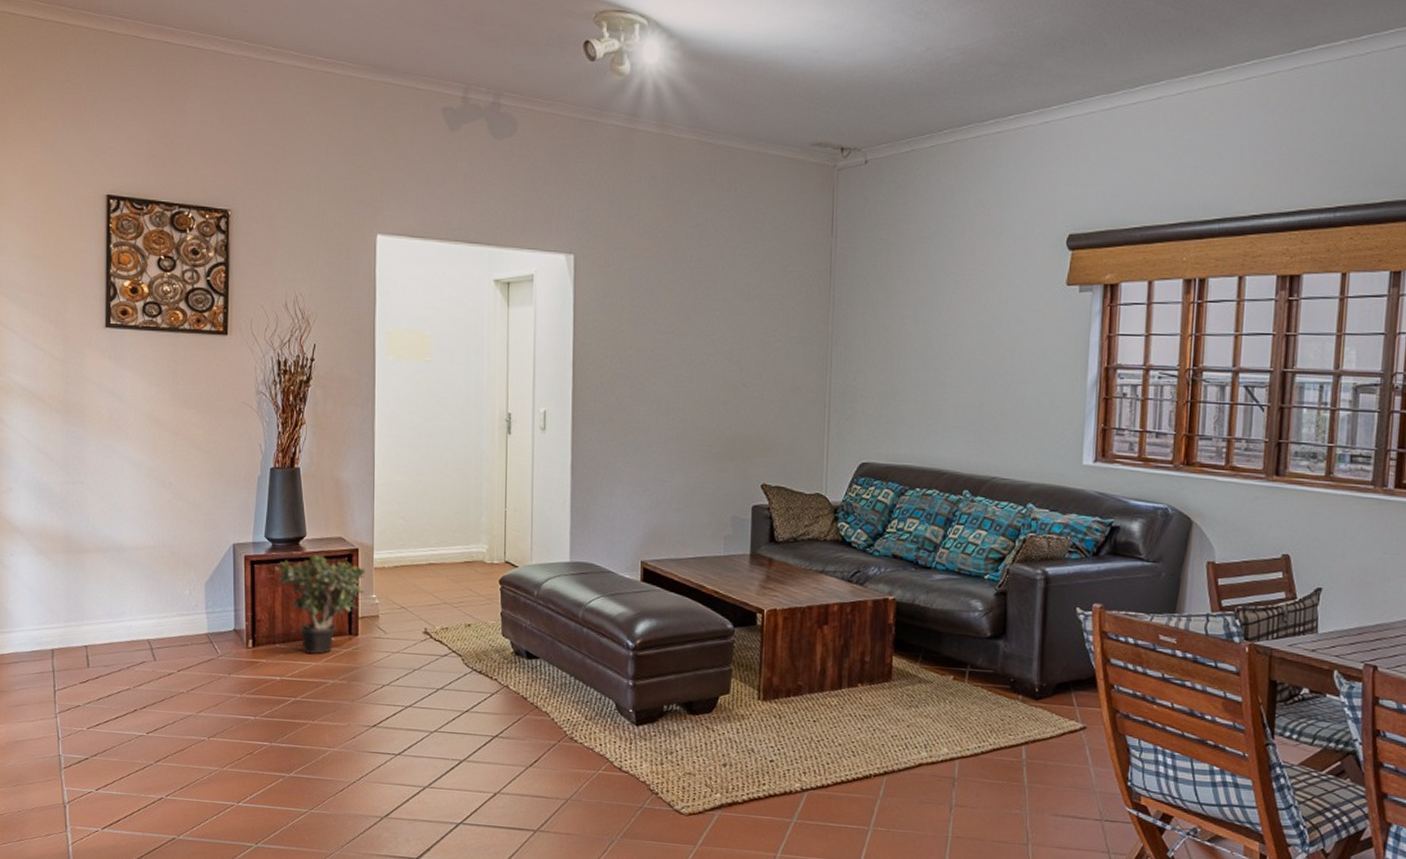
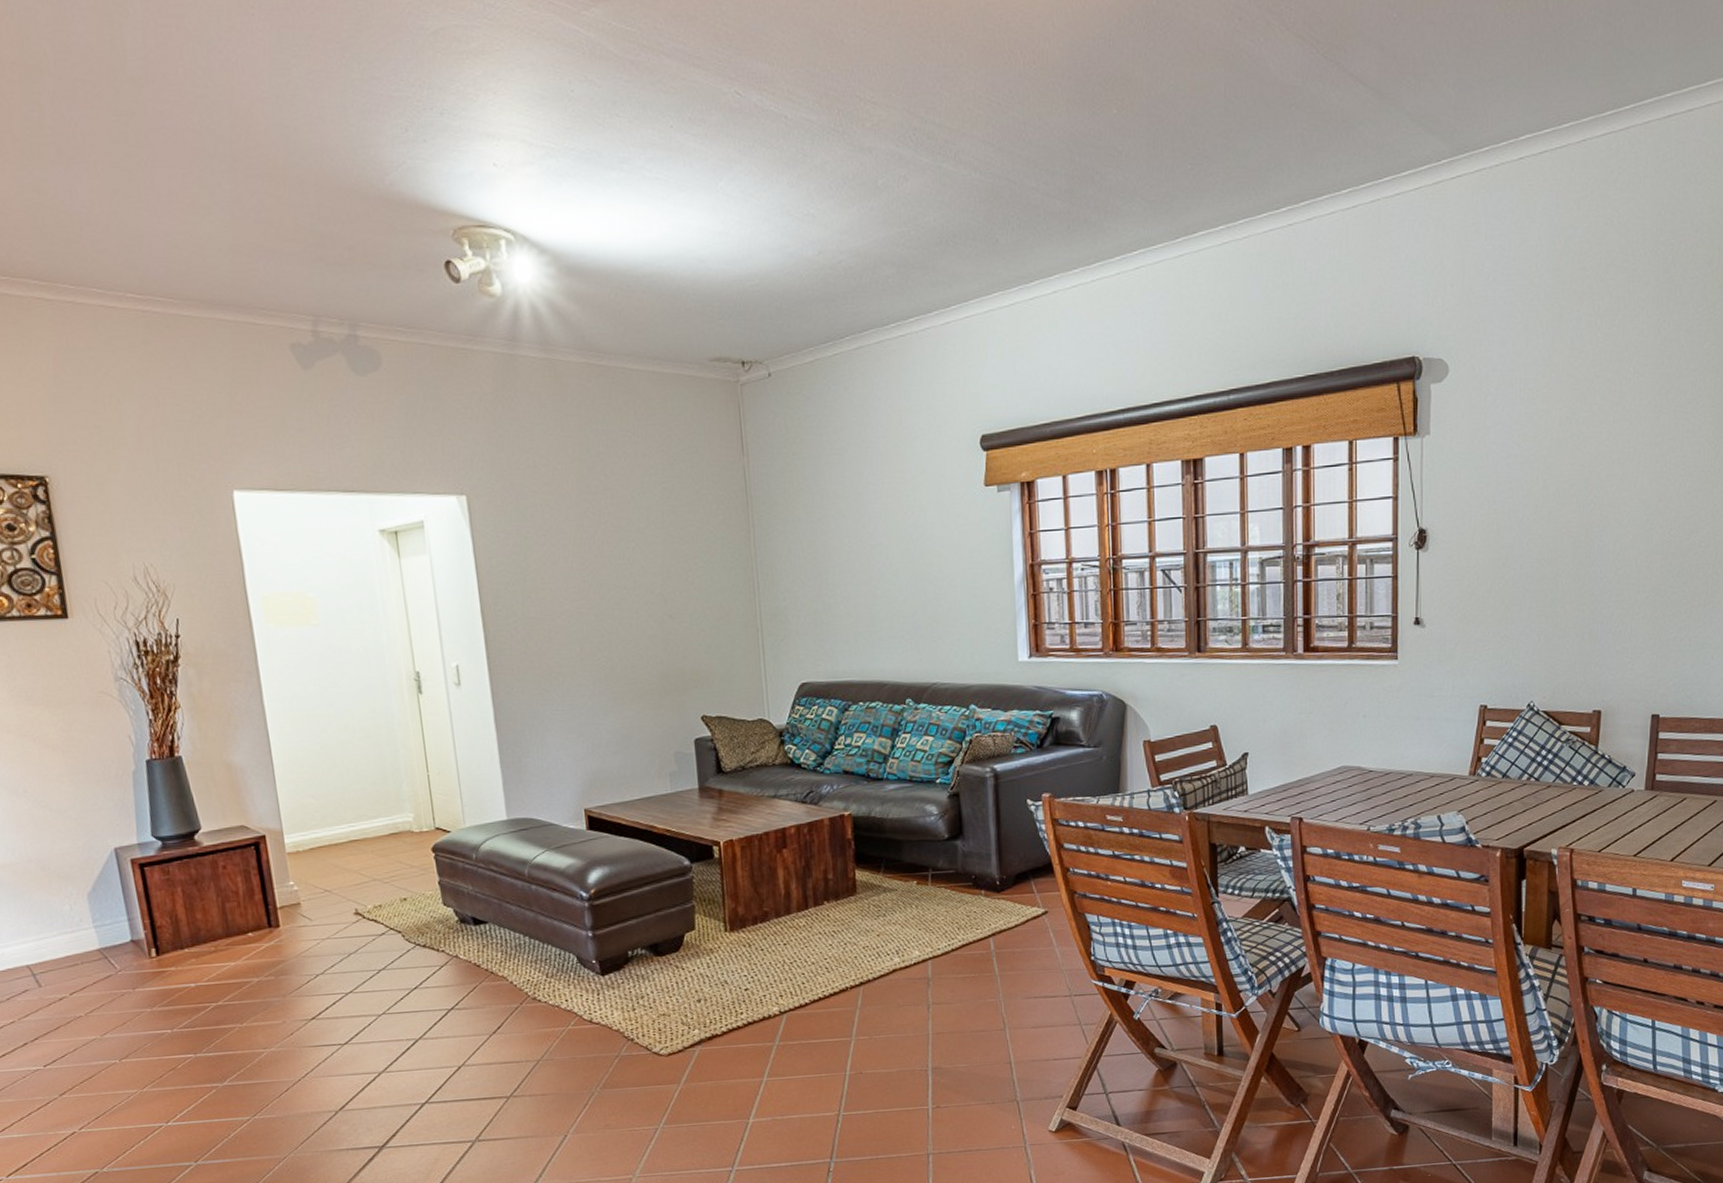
potted plant: present [275,553,366,654] -> none [169,845,280,954]

